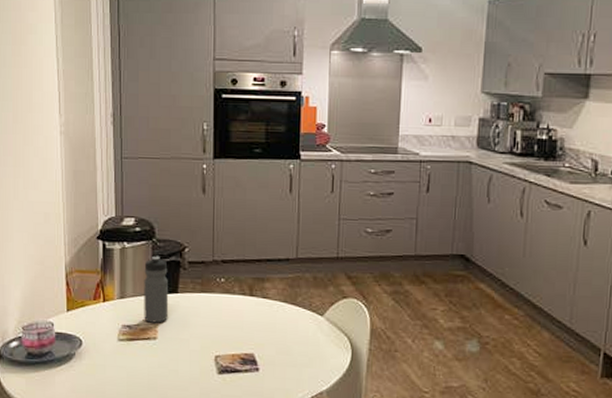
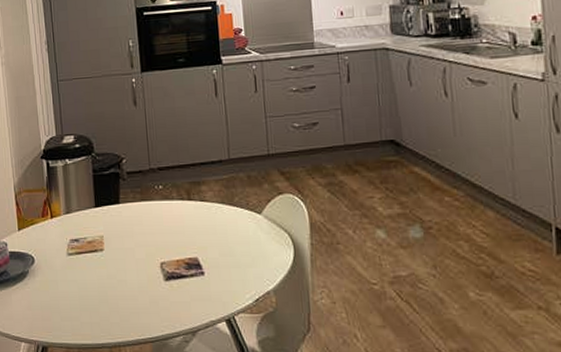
water bottle: present [144,256,169,323] -> none [86,169,113,235]

